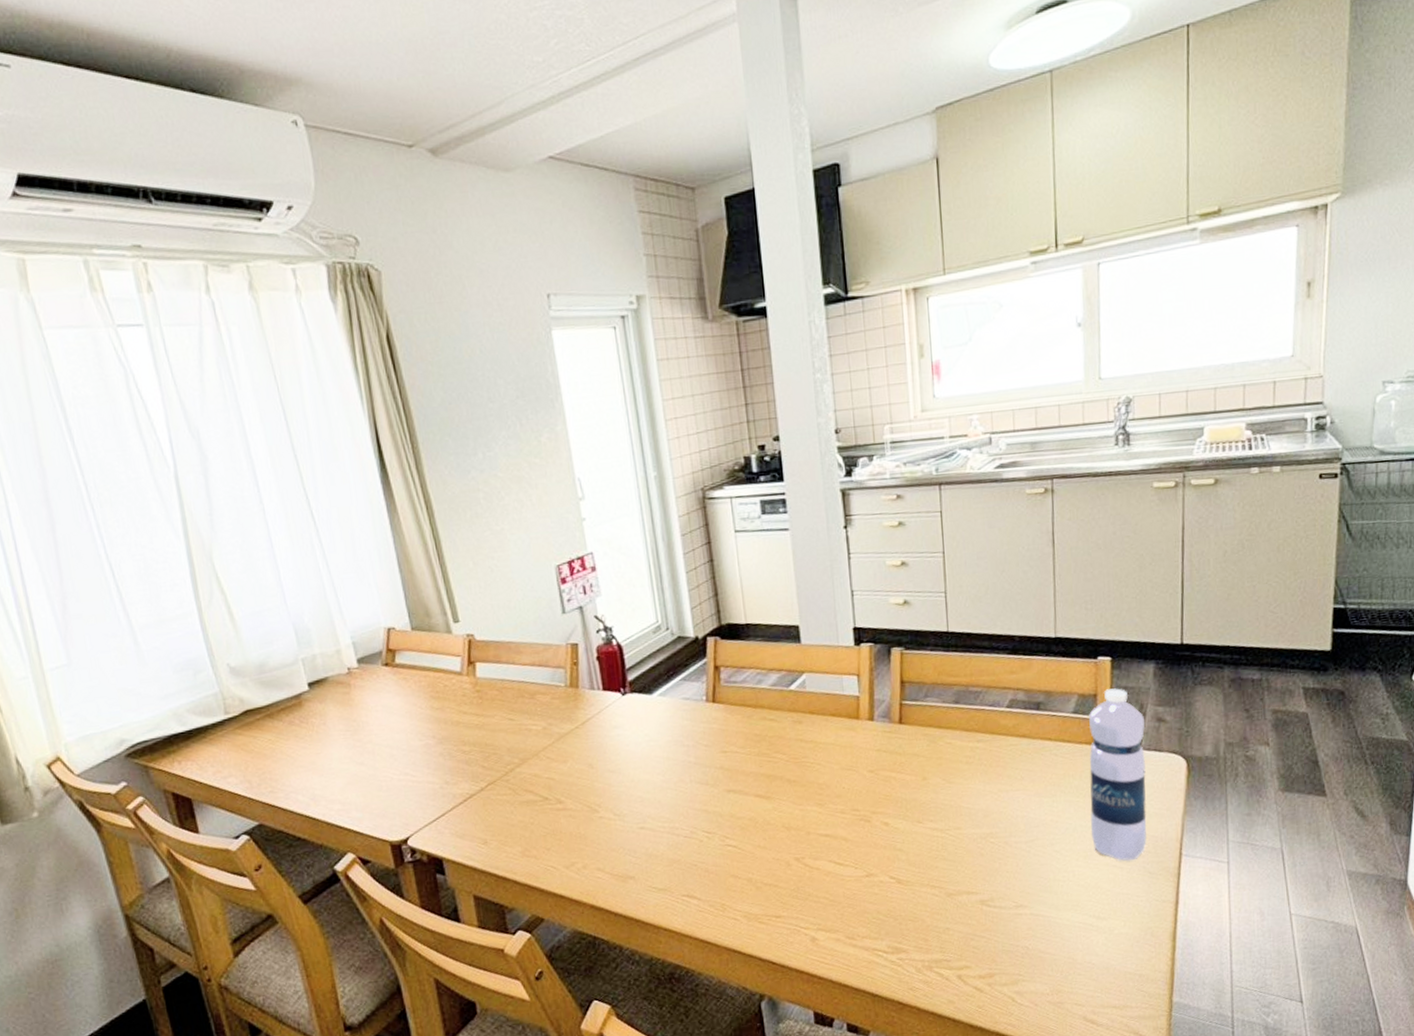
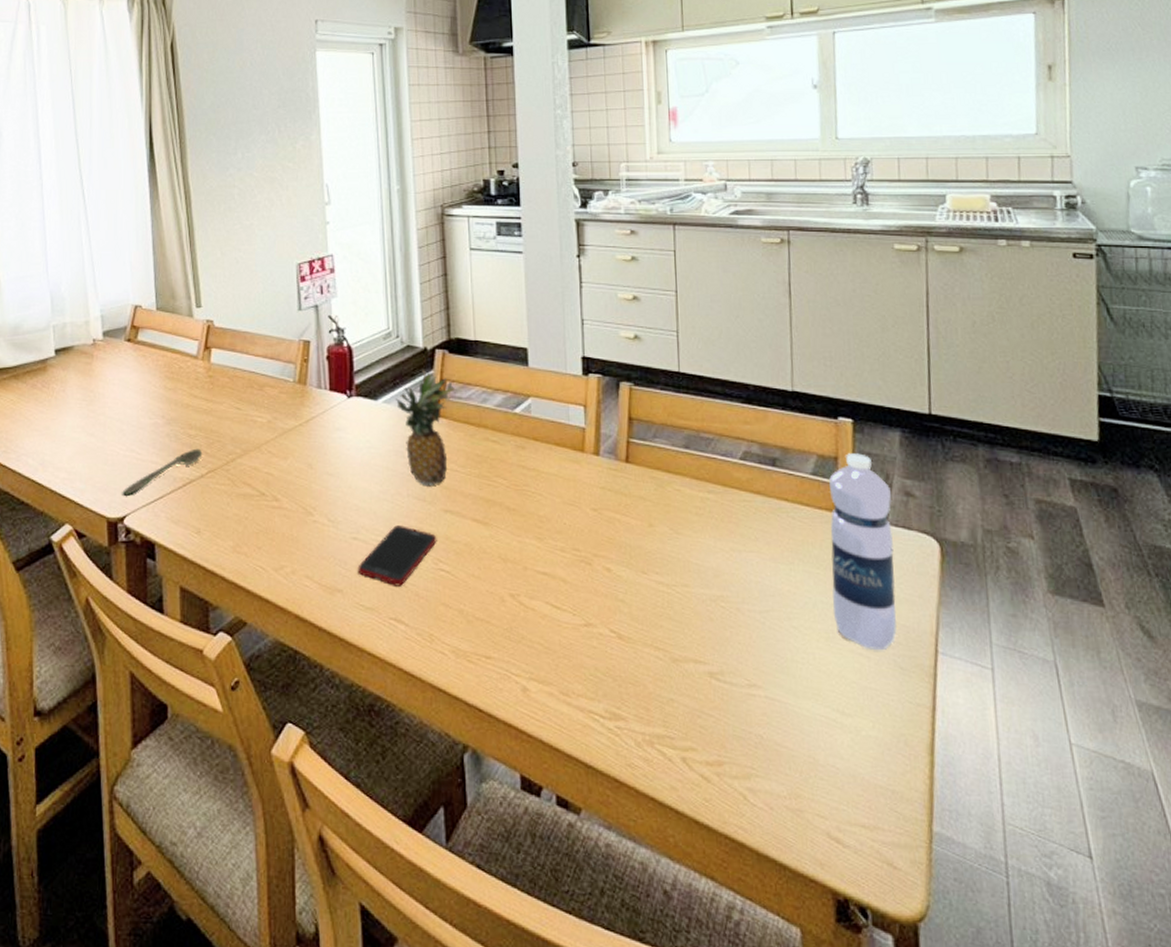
spoon: none [401,763,480,818] -> present [122,448,203,496]
cell phone: none [647,810,722,866] -> present [357,525,437,586]
fruit: none [671,659,732,770] -> present [396,370,457,485]

